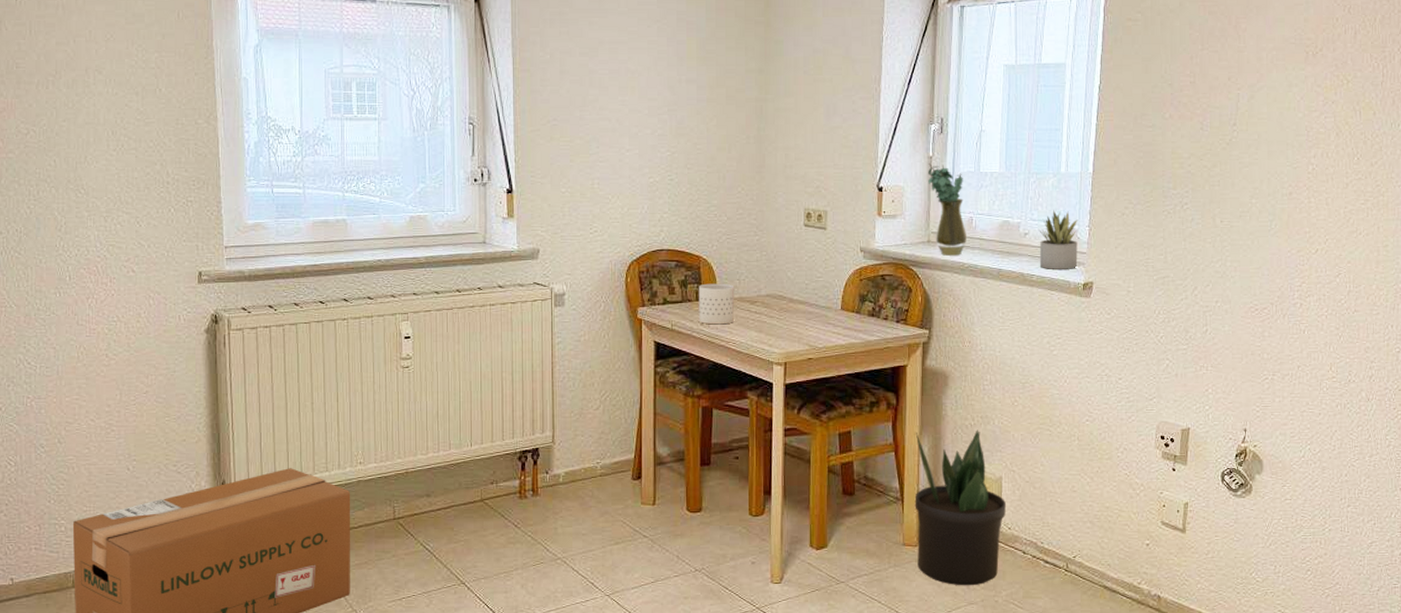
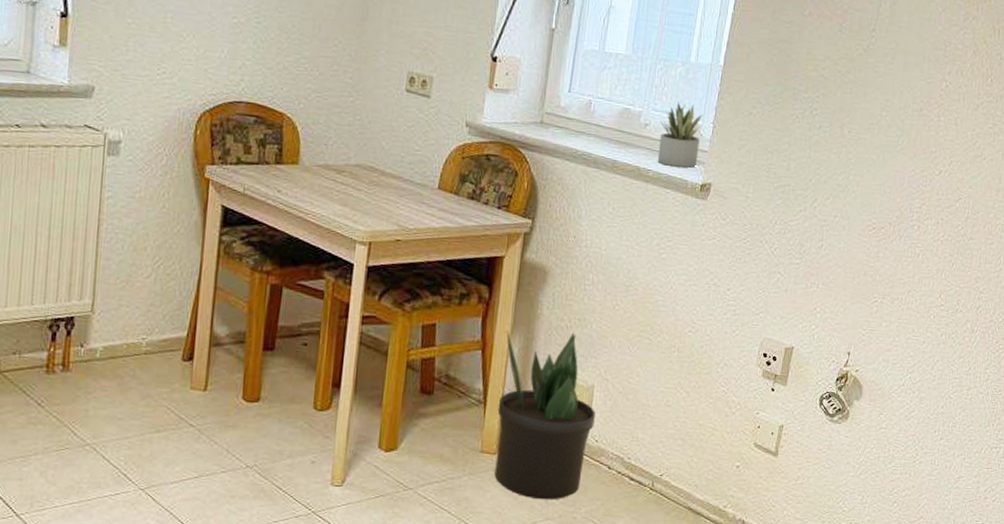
mug: present [698,283,735,325] -> none [275,145,321,194]
vase: present [928,163,968,256] -> none [547,36,586,141]

